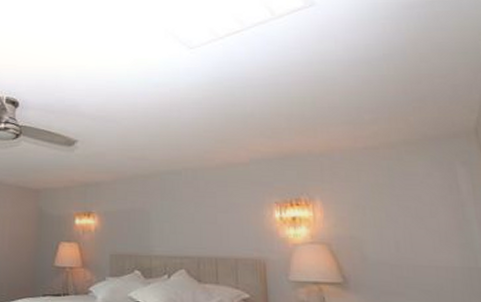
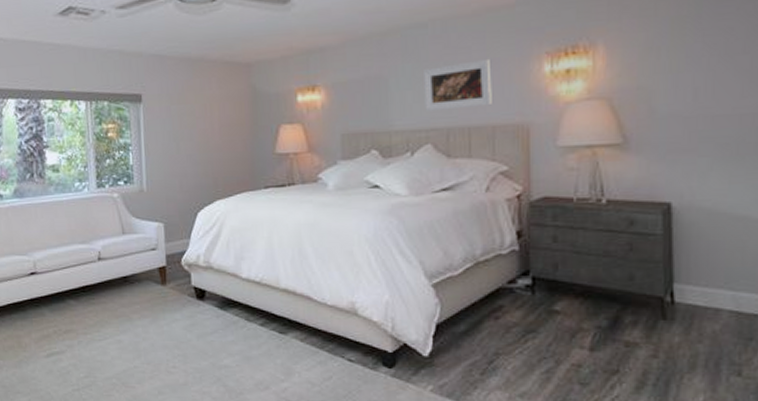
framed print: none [179,203,234,242] -> present [424,58,492,111]

